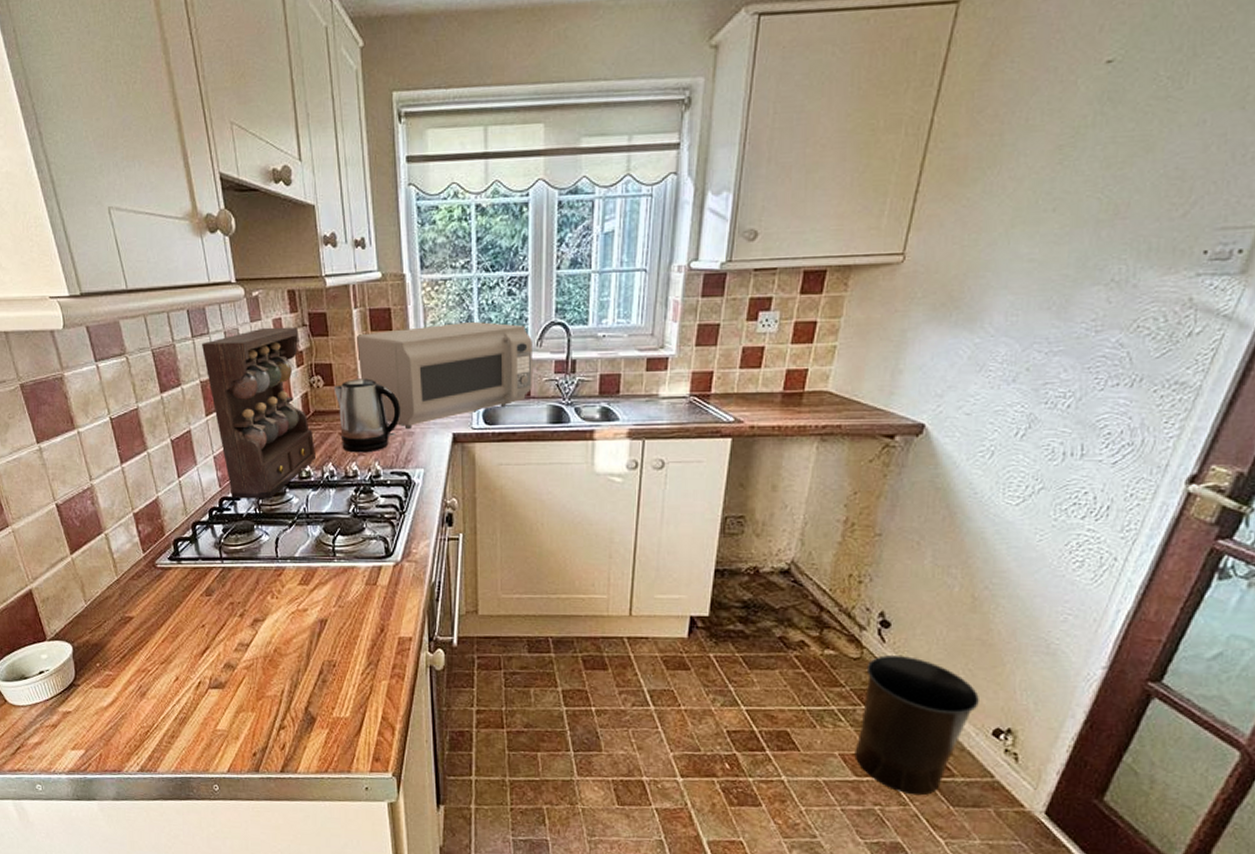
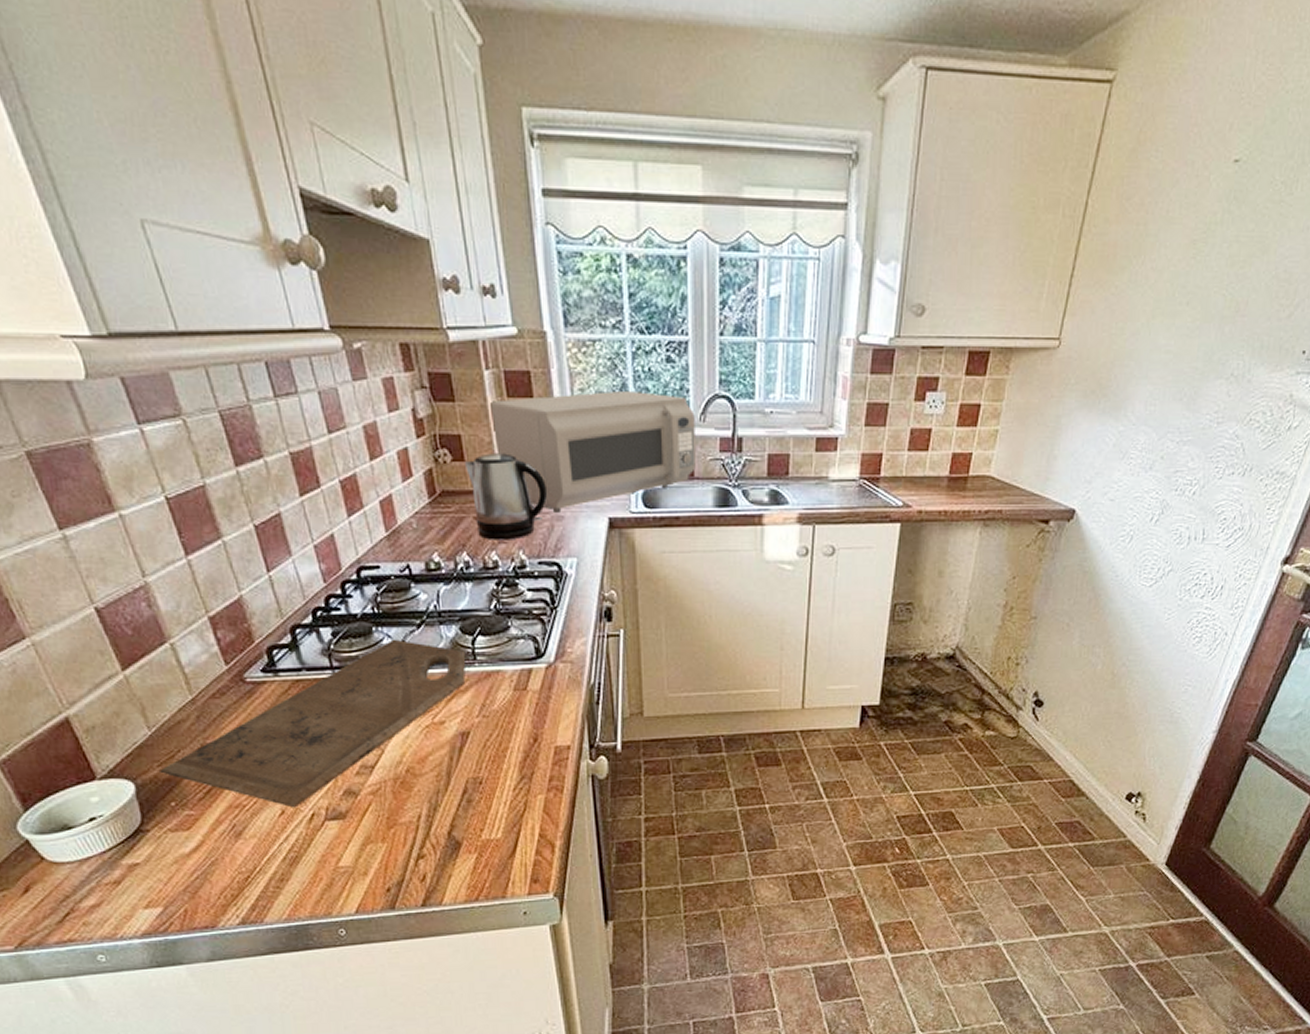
cutting board: none [89,536,327,676] -> present [158,639,466,808]
spice rack: present [202,326,315,498] -> none [289,388,446,595]
waste bin: present [854,655,979,796] -> none [1011,732,1116,860]

